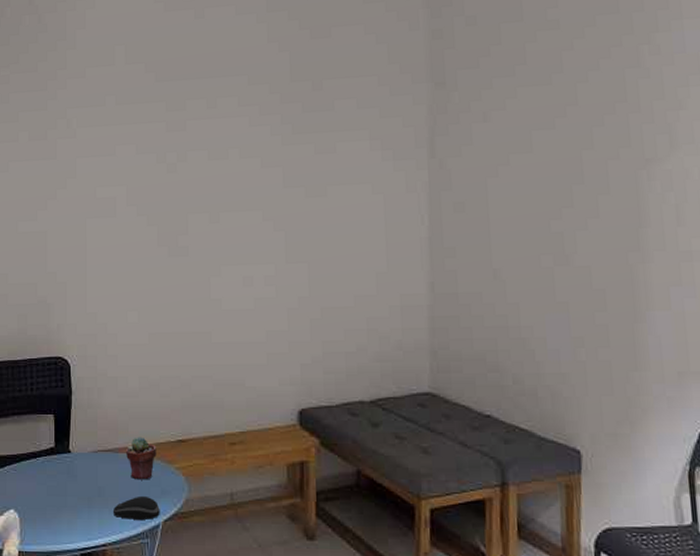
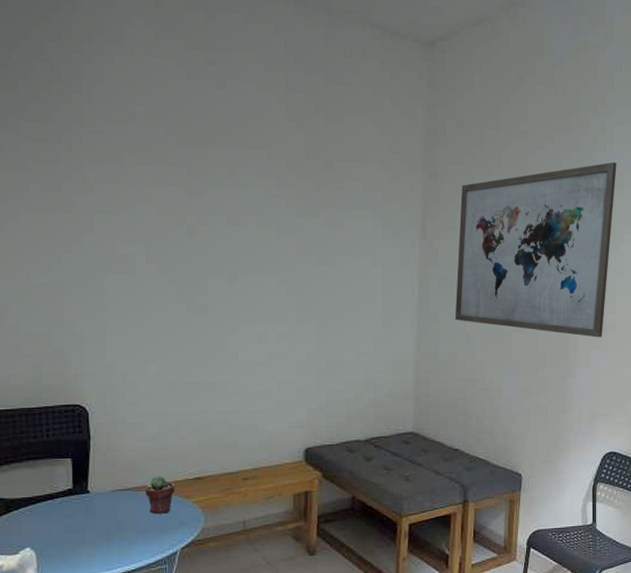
computer mouse: present [112,495,160,520] -> none [132,527,178,549]
wall art: none [476,43,690,270] -> present [455,162,617,338]

